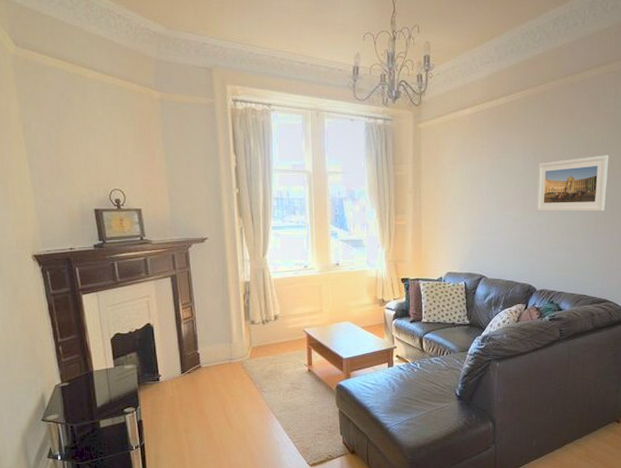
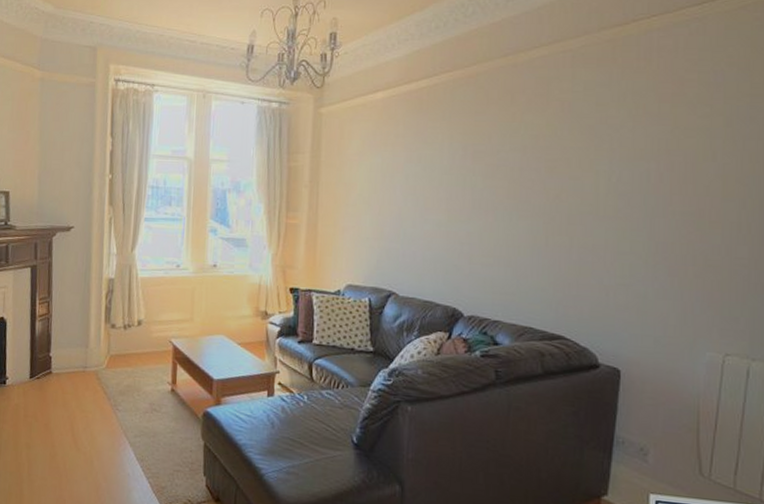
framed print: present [536,155,609,211] -> none [465,150,565,221]

